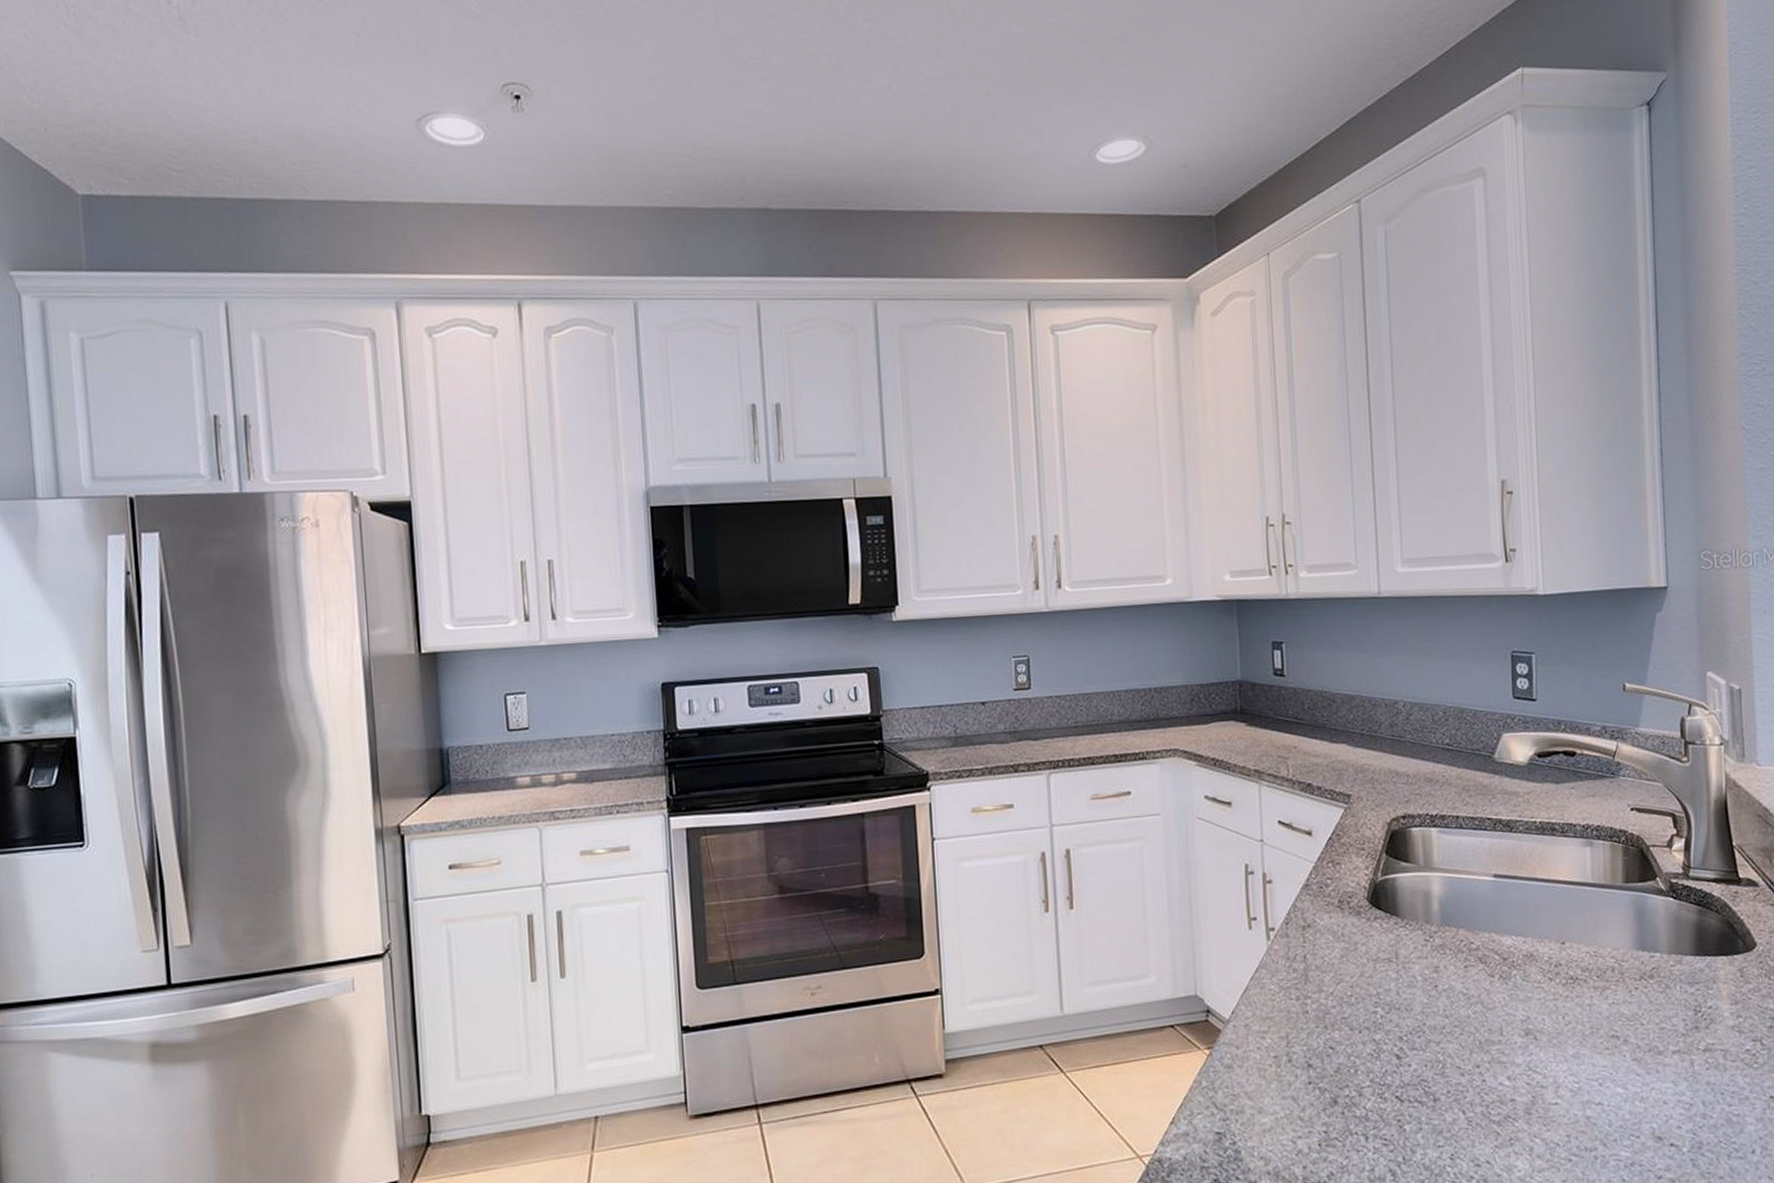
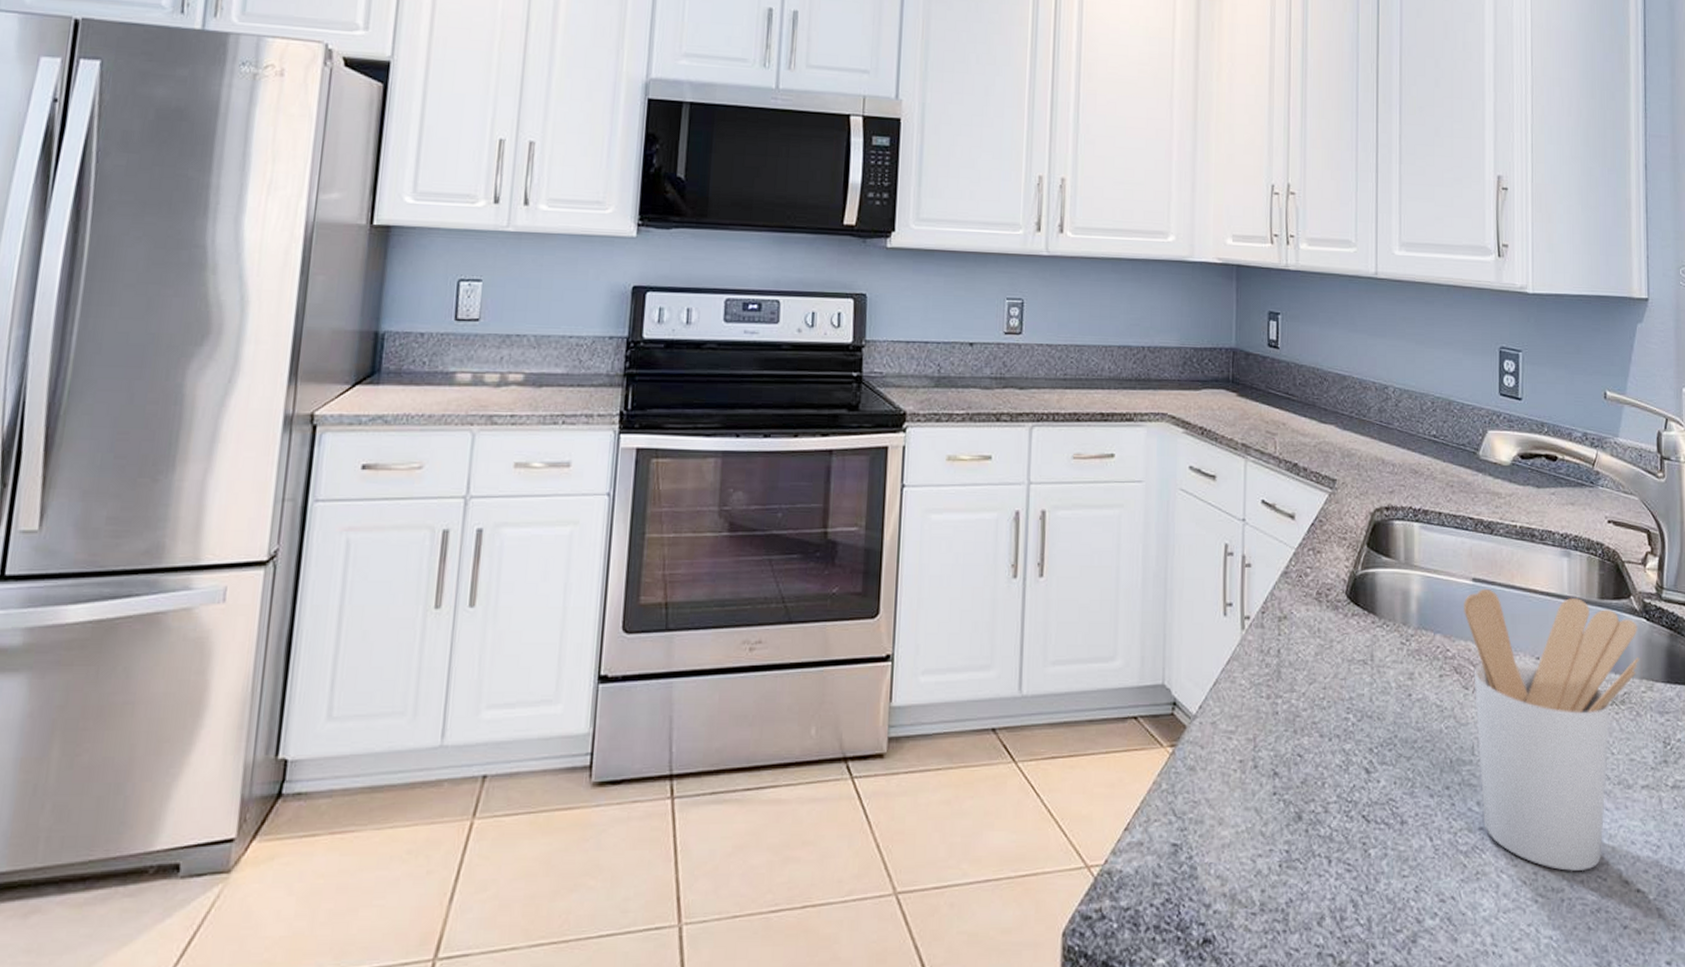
utensil holder: none [1486,883,1668,1133] -> present [1464,588,1640,872]

